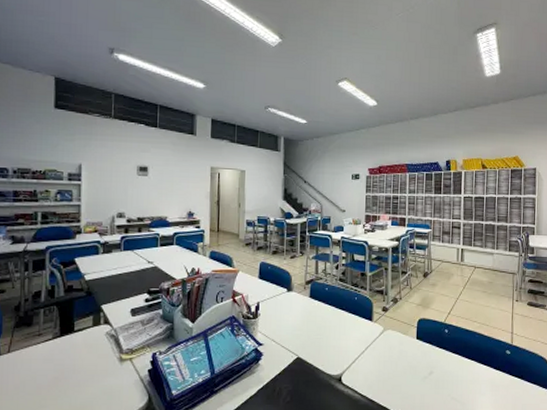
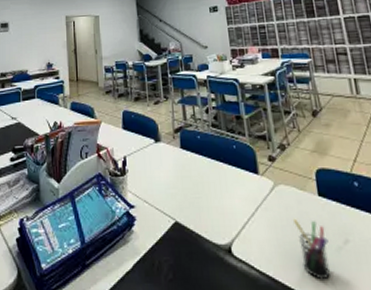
pen holder: none [394,355,418,400] -> present [293,218,330,280]

